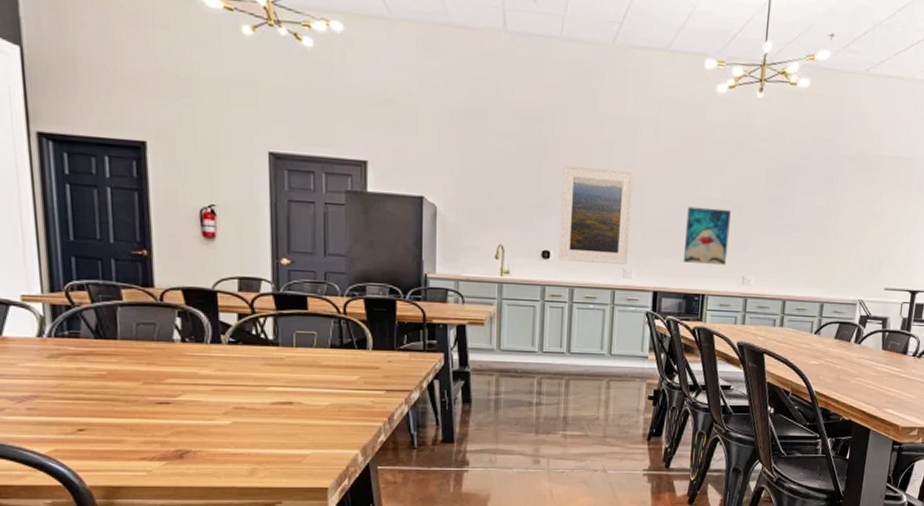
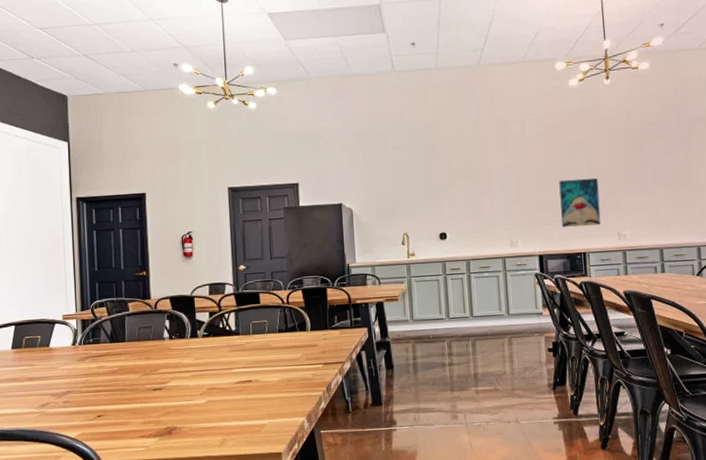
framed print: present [558,165,634,264] -> none [450,158,513,239]

